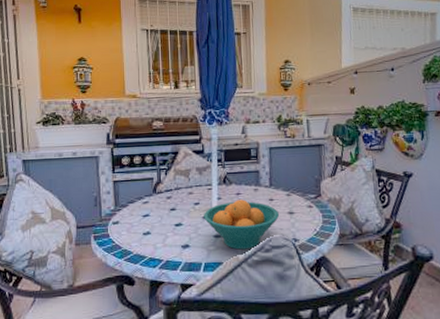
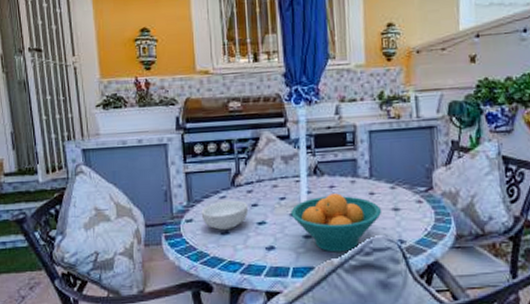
cereal bowl: none [126,205,168,231] -> present [201,200,249,230]

